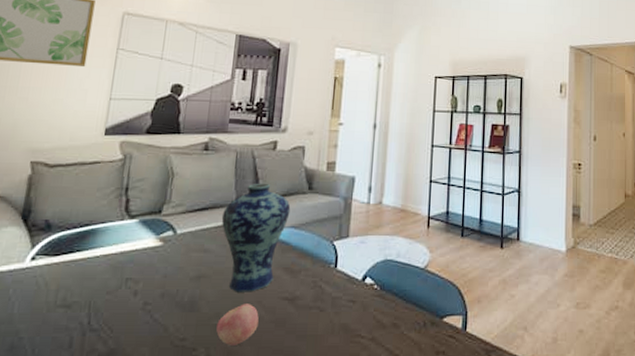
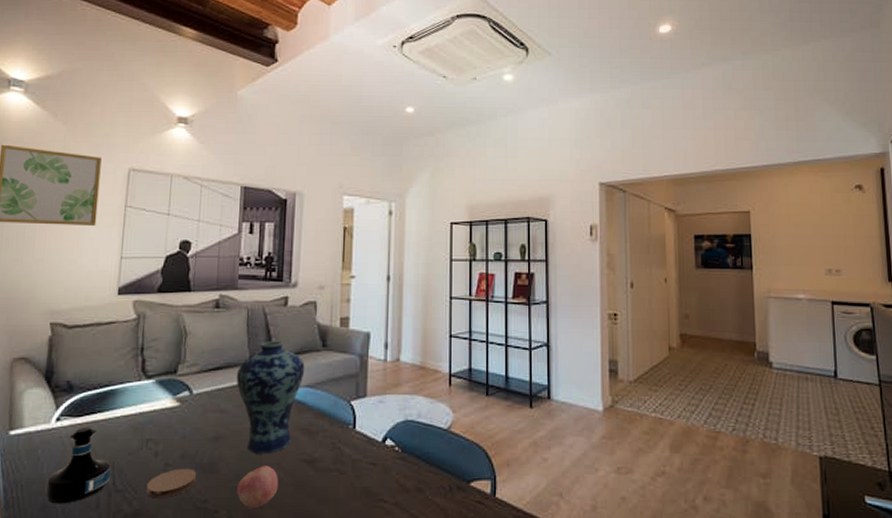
tequila bottle: none [14,266,87,344] -> present [45,427,111,504]
coaster: none [123,307,177,337] -> present [147,468,197,499]

